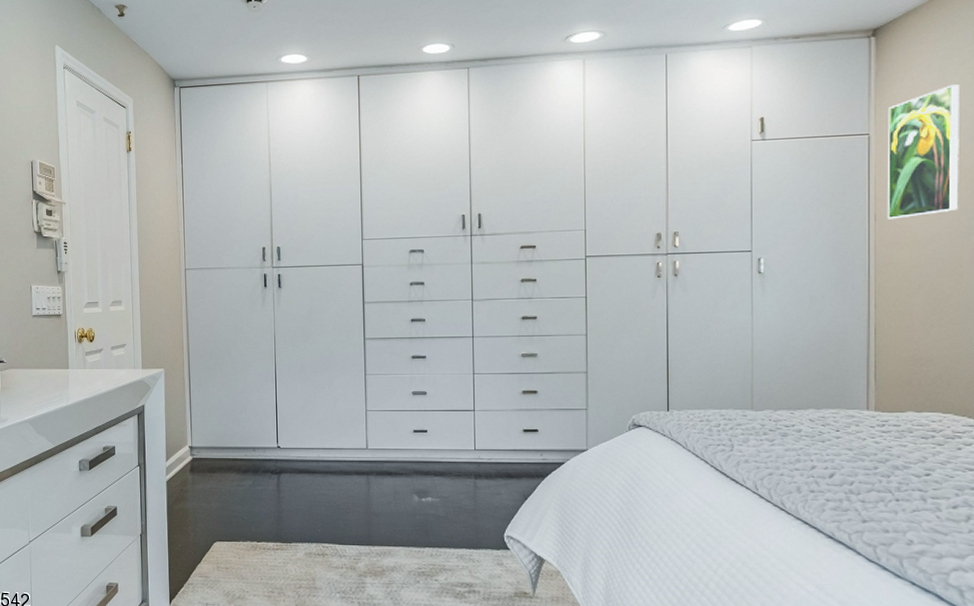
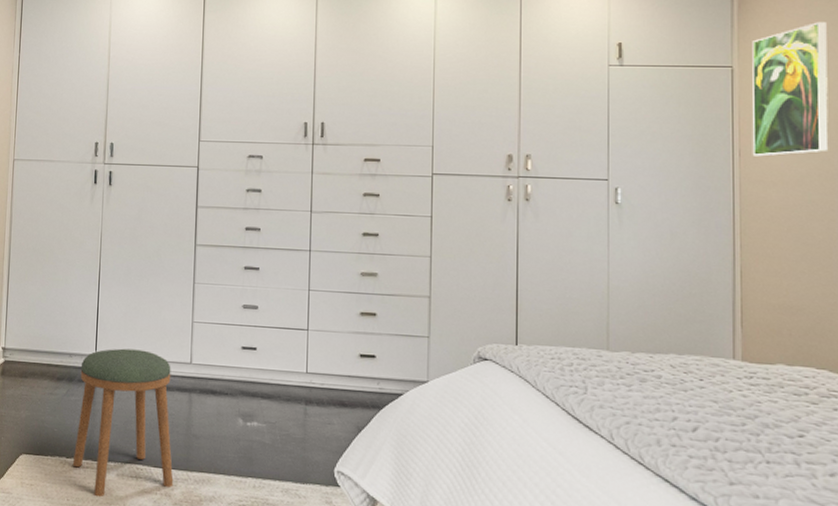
stool: none [263,439,357,575] -> present [72,348,174,498]

